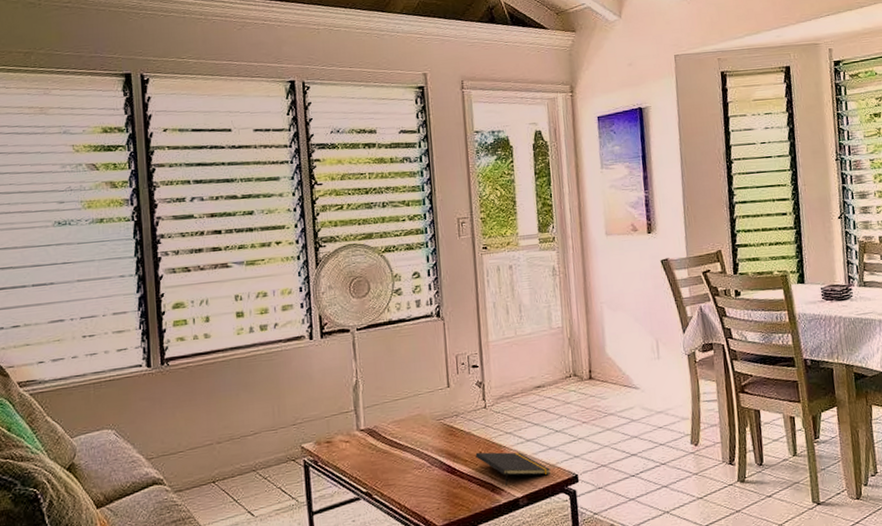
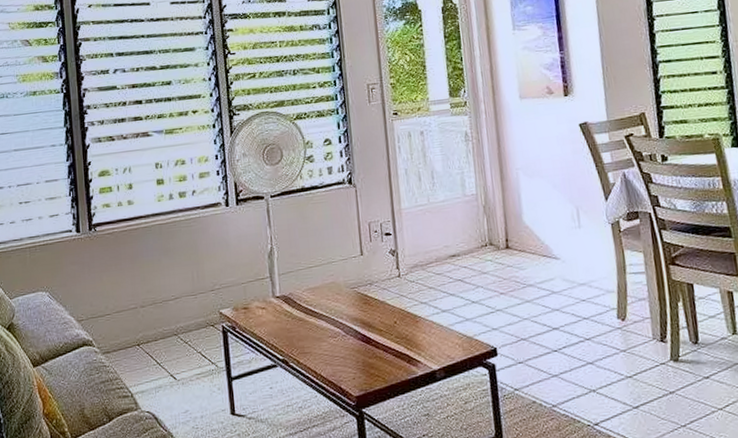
notepad: present [475,452,551,486] -> none [390,322,469,358]

